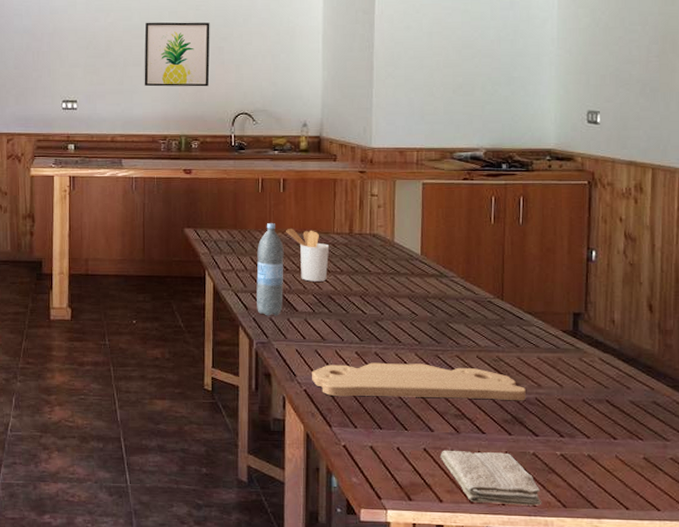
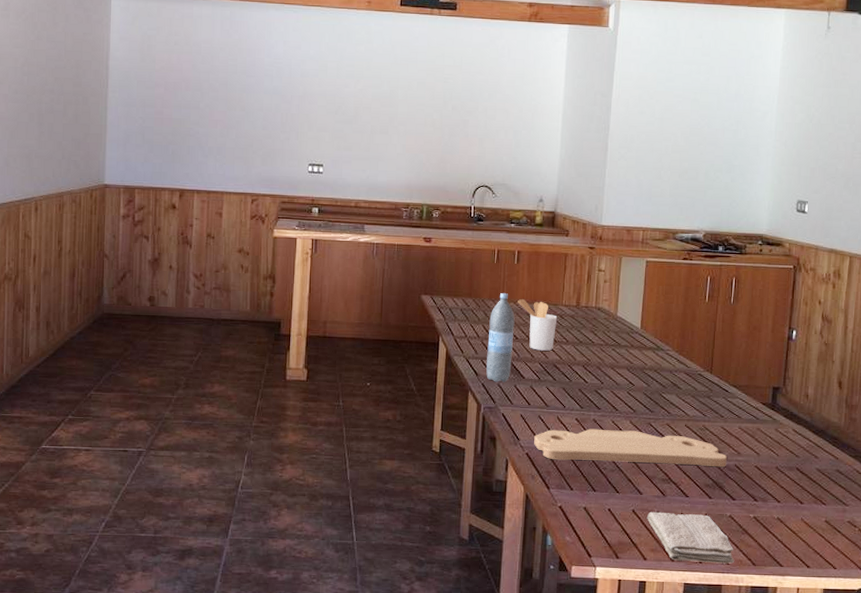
wall art: present [144,22,210,87] -> none [390,91,457,158]

